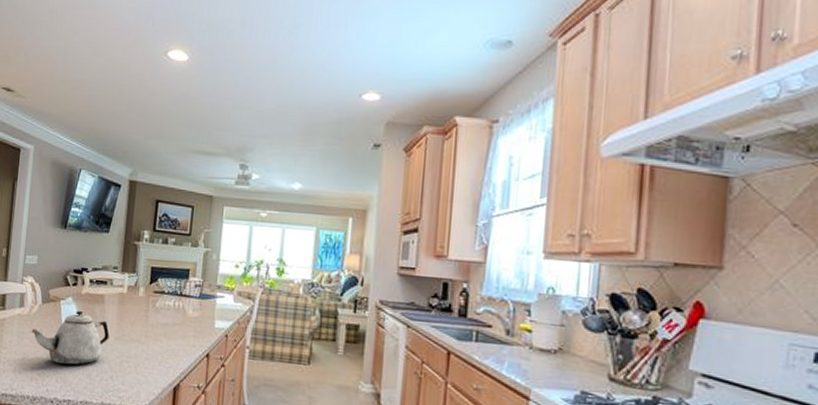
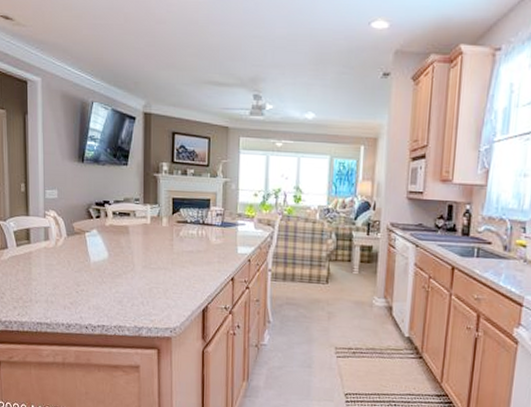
teapot: present [31,310,110,366] -> none [59,241,137,294]

